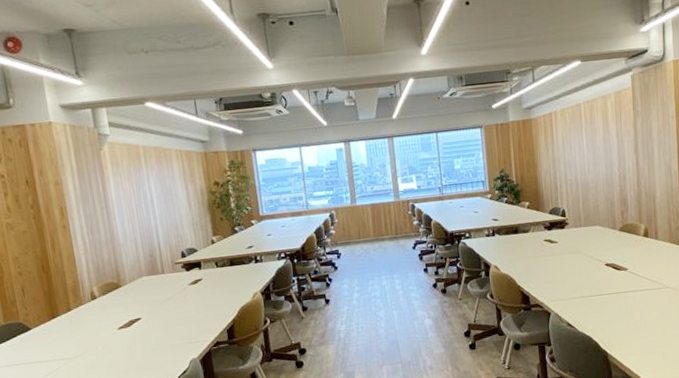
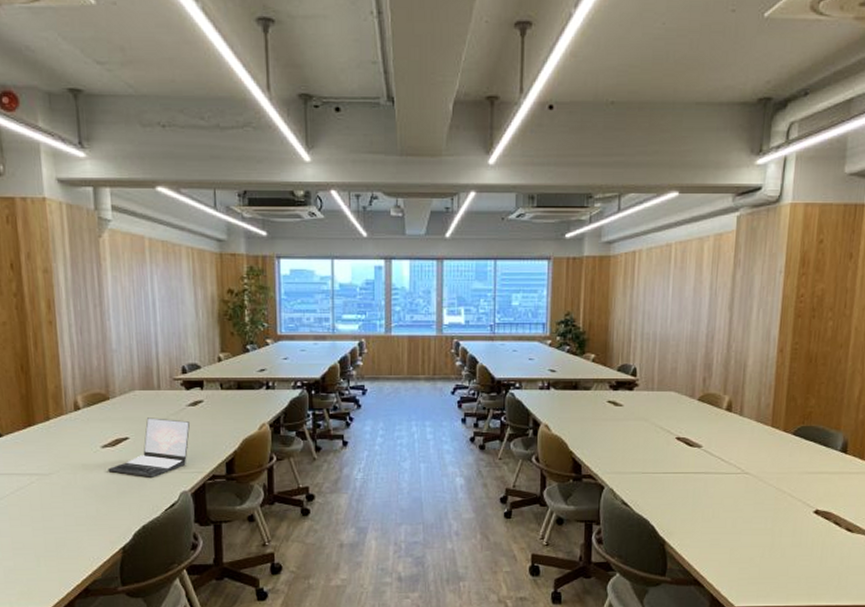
laptop: none [125,297,193,351] -> present [108,418,190,478]

